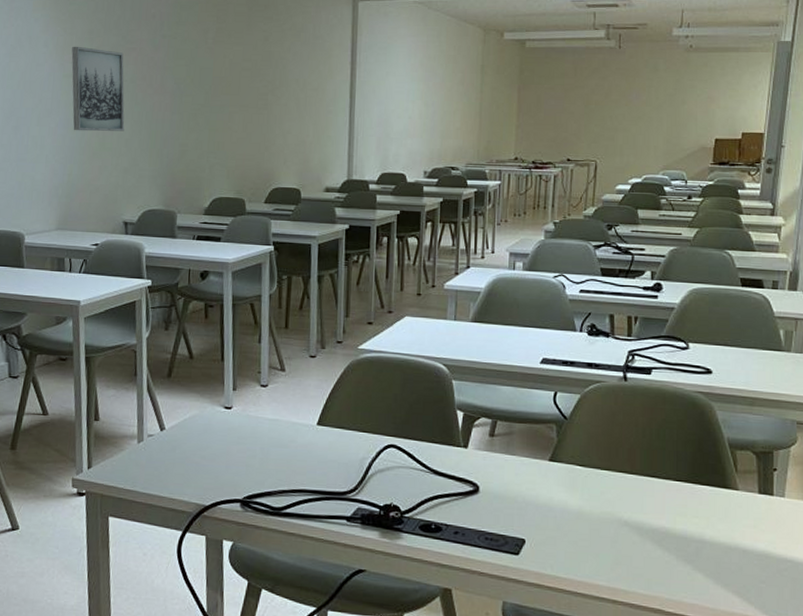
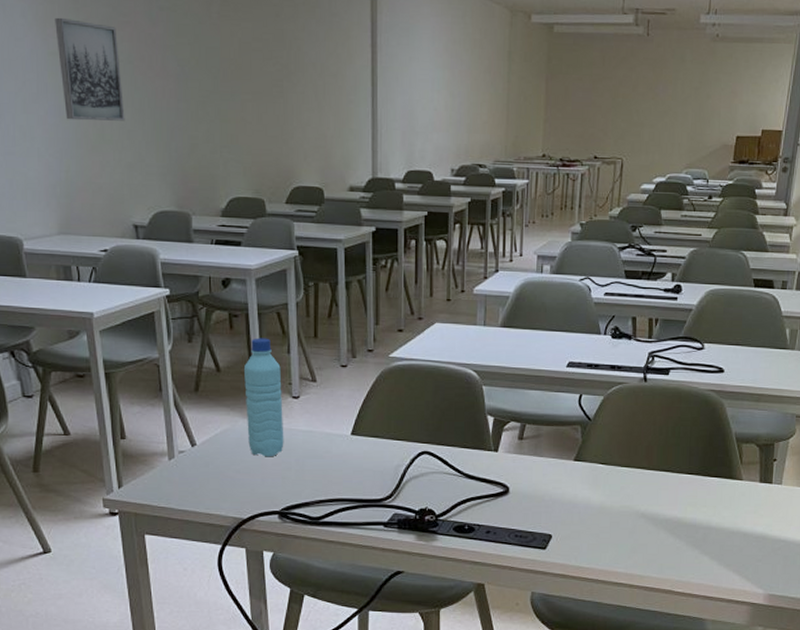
water bottle: none [215,327,251,444] -> present [244,338,284,457]

